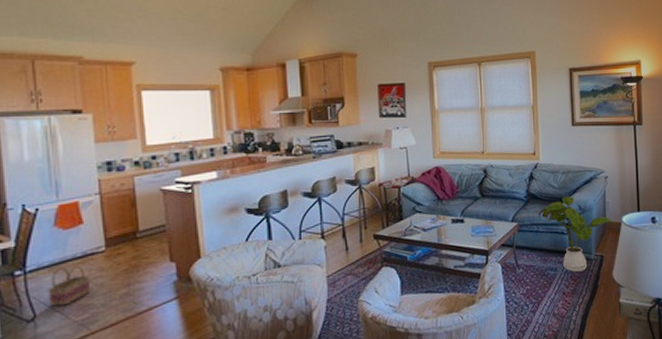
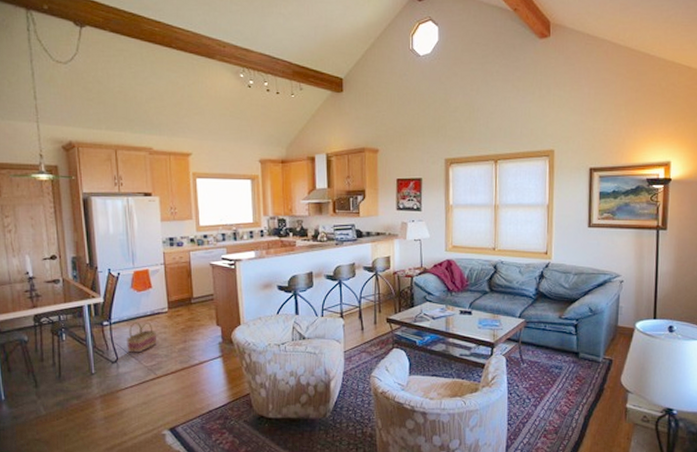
house plant: present [538,196,615,272] -> none [546,298,628,373]

